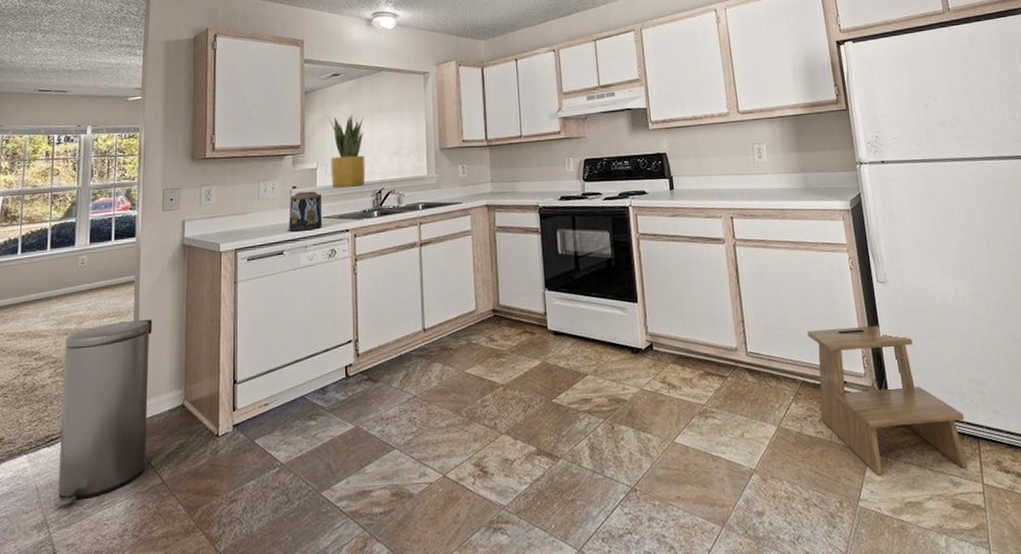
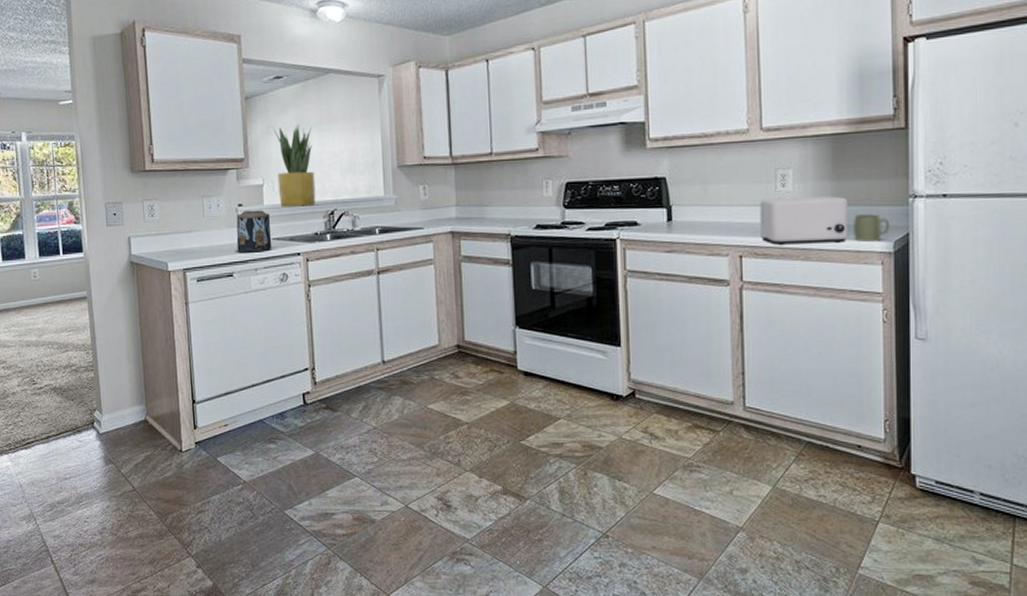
pedal bin: present [55,320,153,507] -> none [28,336,117,503]
toaster: none [742,164,814,208] -> present [759,196,849,246]
step stool: present [807,324,968,476] -> none [820,386,1001,546]
mug: none [816,178,846,202] -> present [853,214,891,242]

